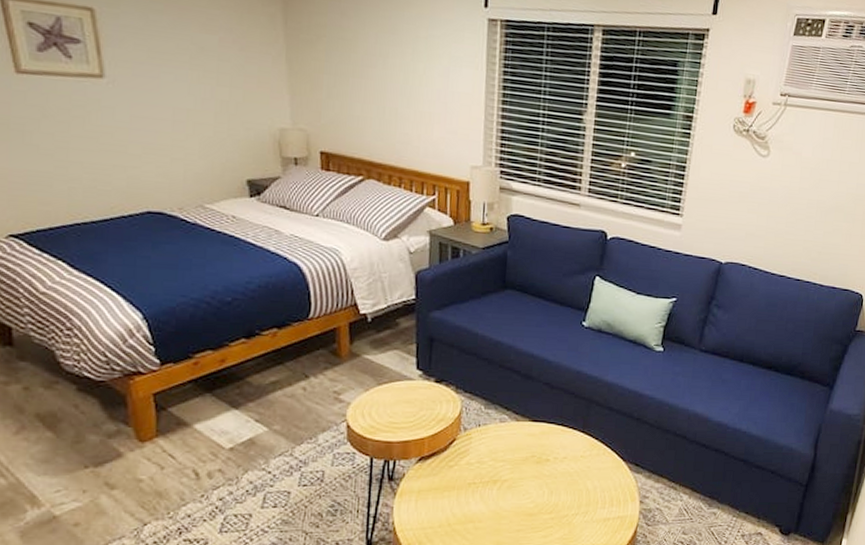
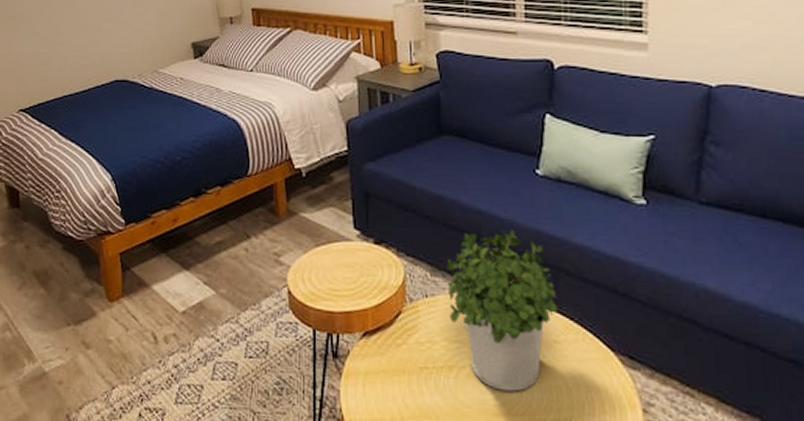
potted plant: none [497,371,587,496] -> present [446,230,557,392]

